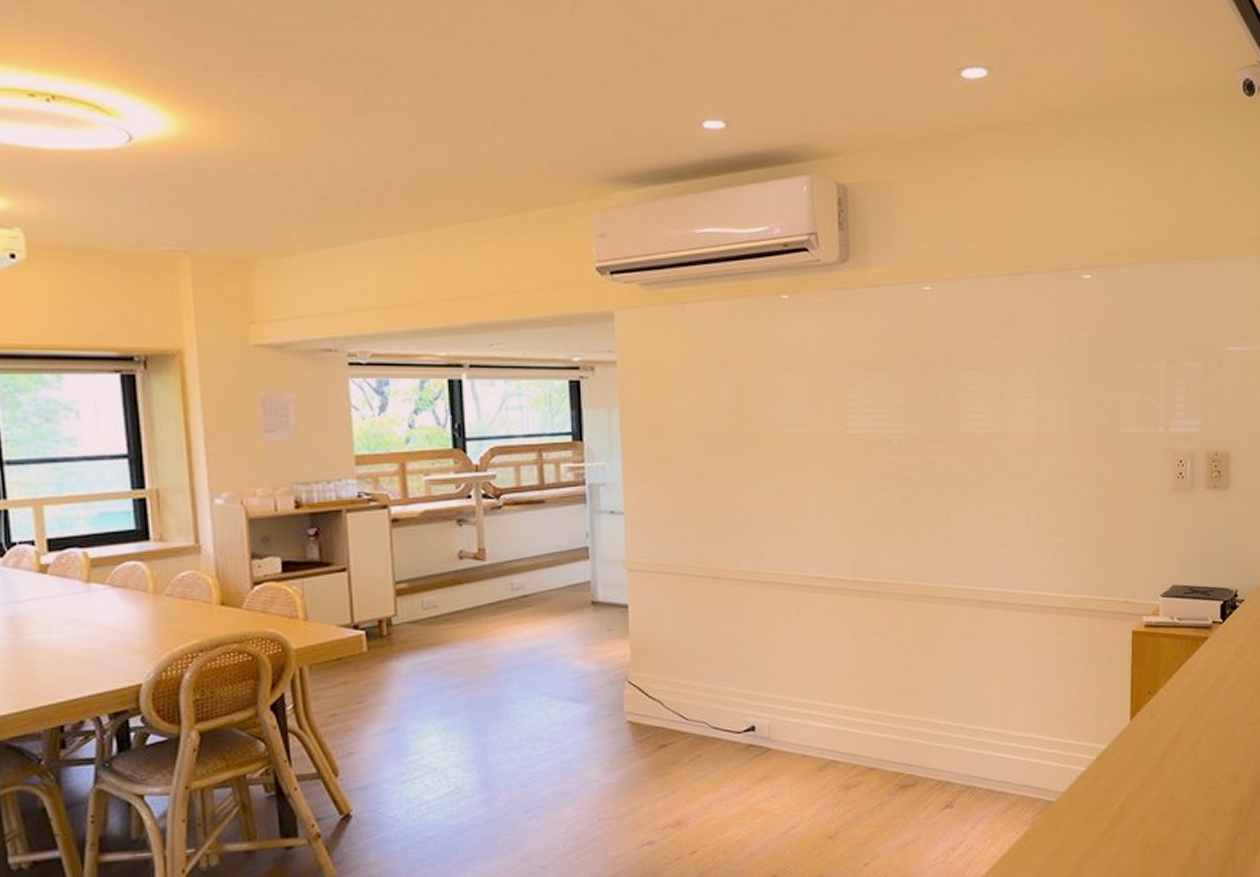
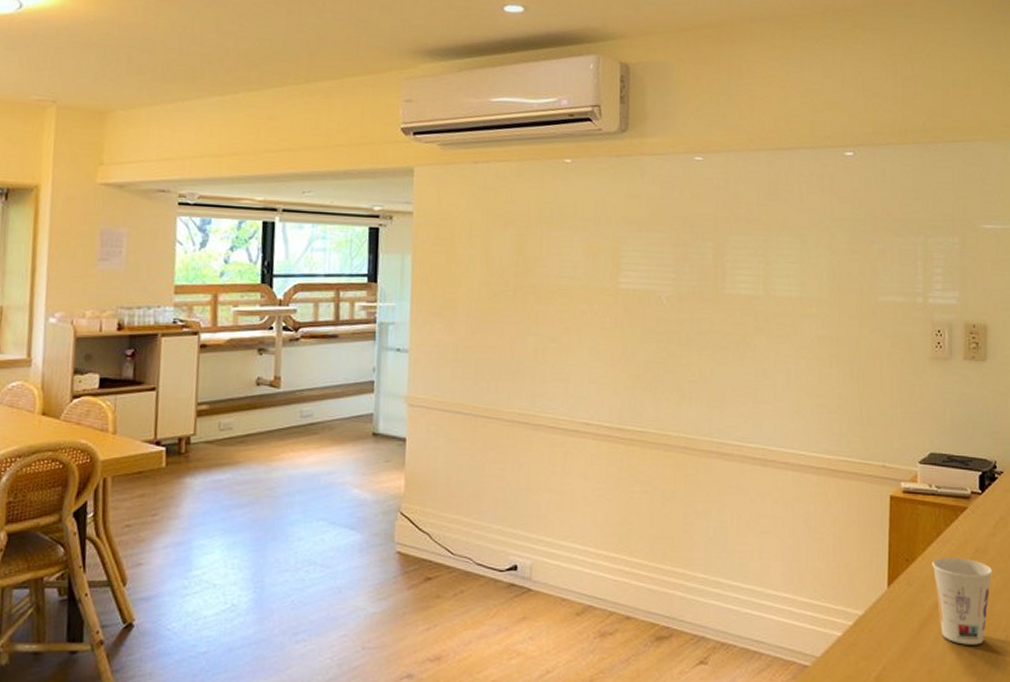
cup: none [1174,686,1233,770] -> present [932,558,993,645]

